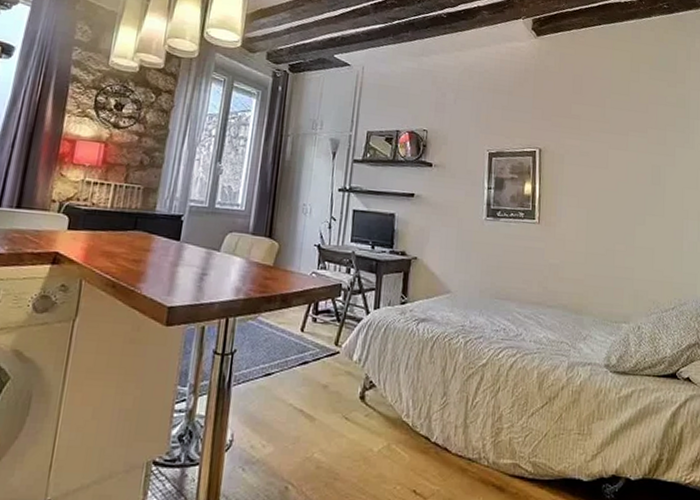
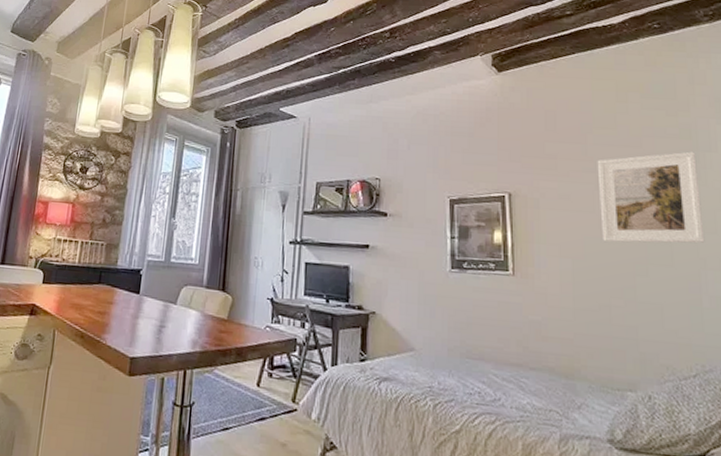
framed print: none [612,118,689,197] -> present [597,151,705,244]

